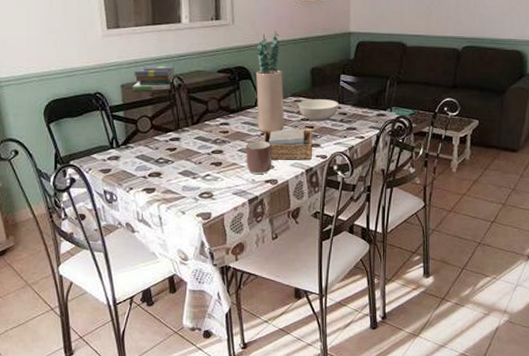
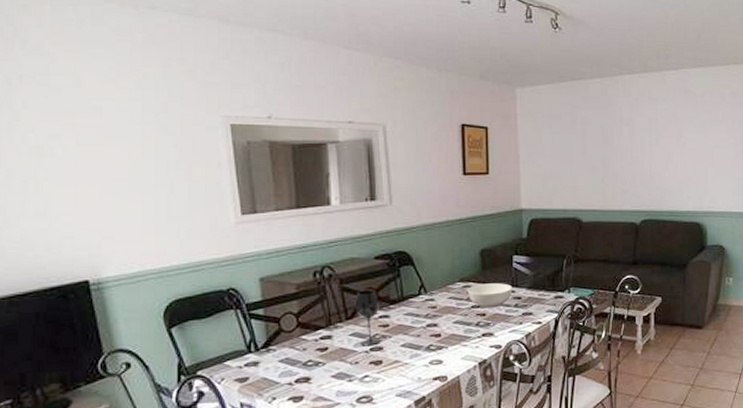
books: present [133,65,177,91] -> none [274,253,327,284]
wine glass: none [200,100,221,149] -> present [355,290,381,346]
mug: present [245,140,273,175] -> none [409,333,441,372]
vase: present [255,31,284,132] -> none [418,210,452,324]
napkin holder: present [263,129,313,160] -> none [429,318,485,354]

